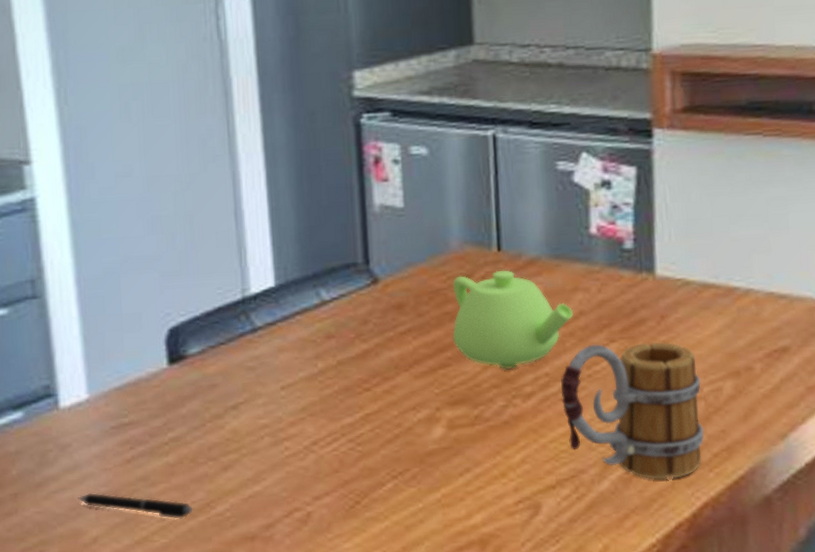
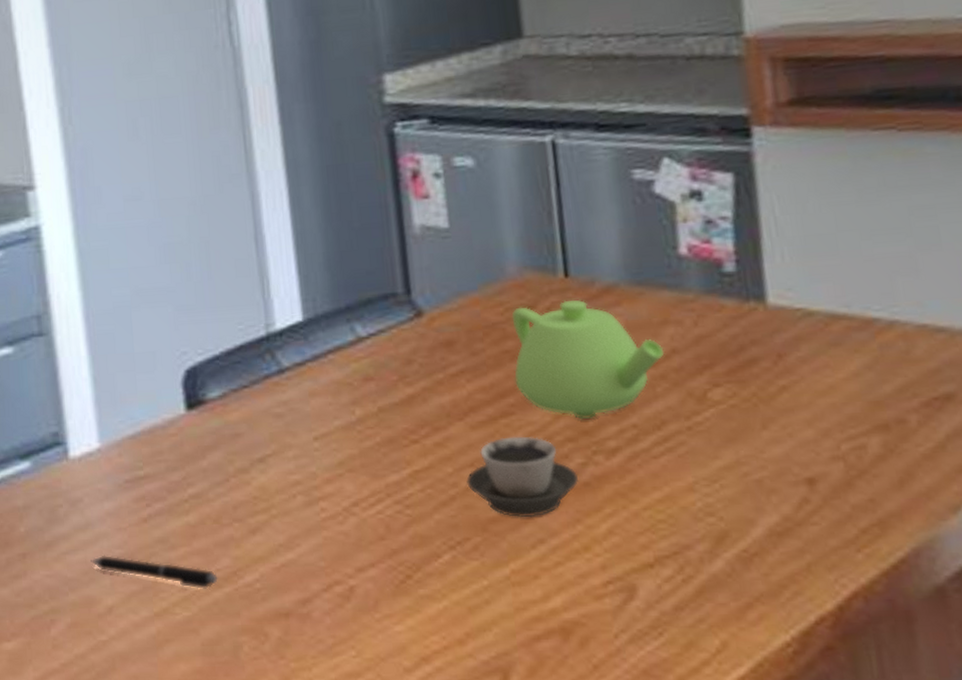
cup: none [409,384,501,452] -> present [466,436,579,518]
mug: present [561,341,705,480] -> none [653,386,847,561]

